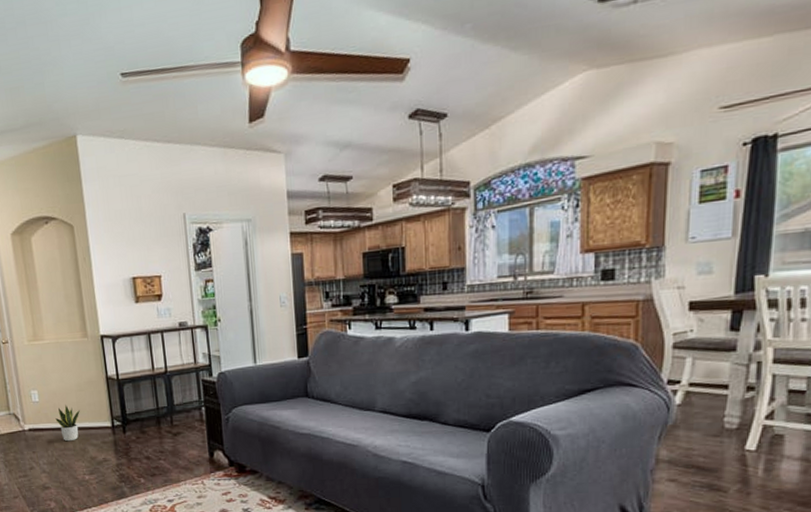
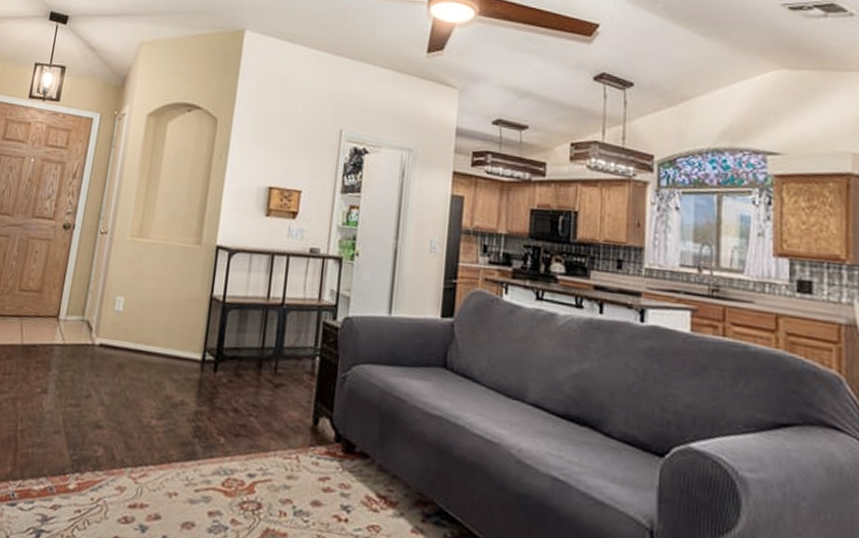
potted plant: present [55,405,80,442] -> none [135,321,168,370]

